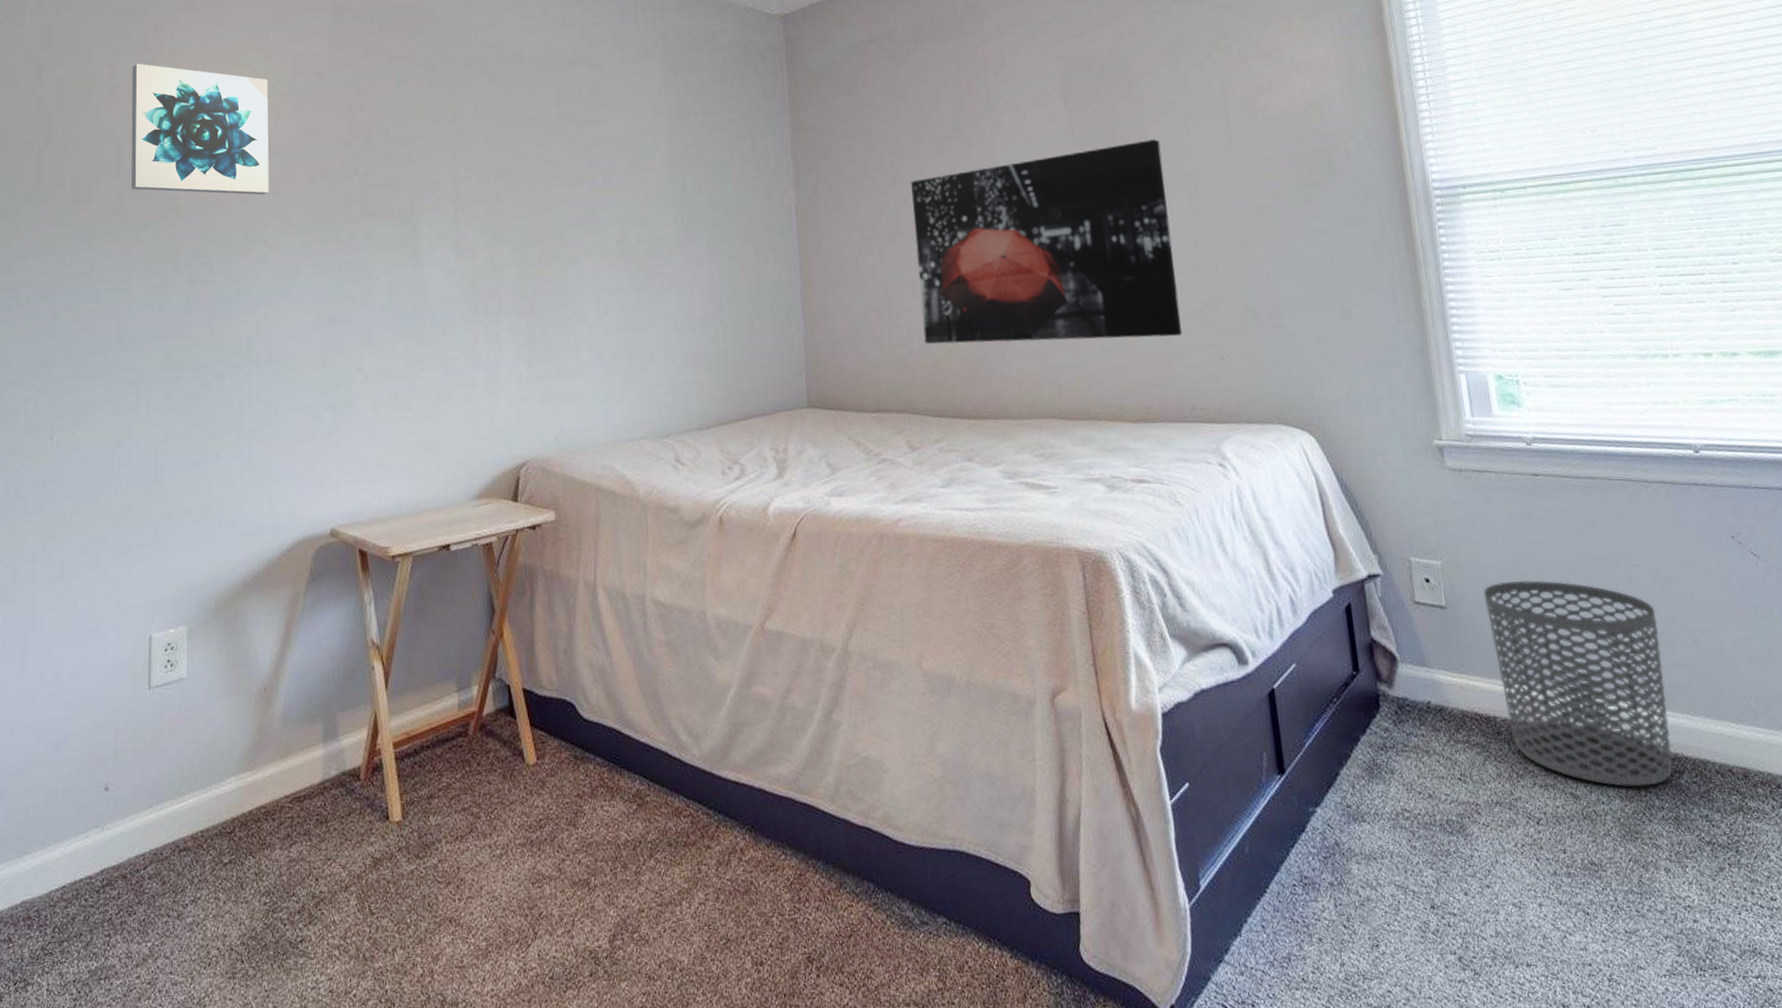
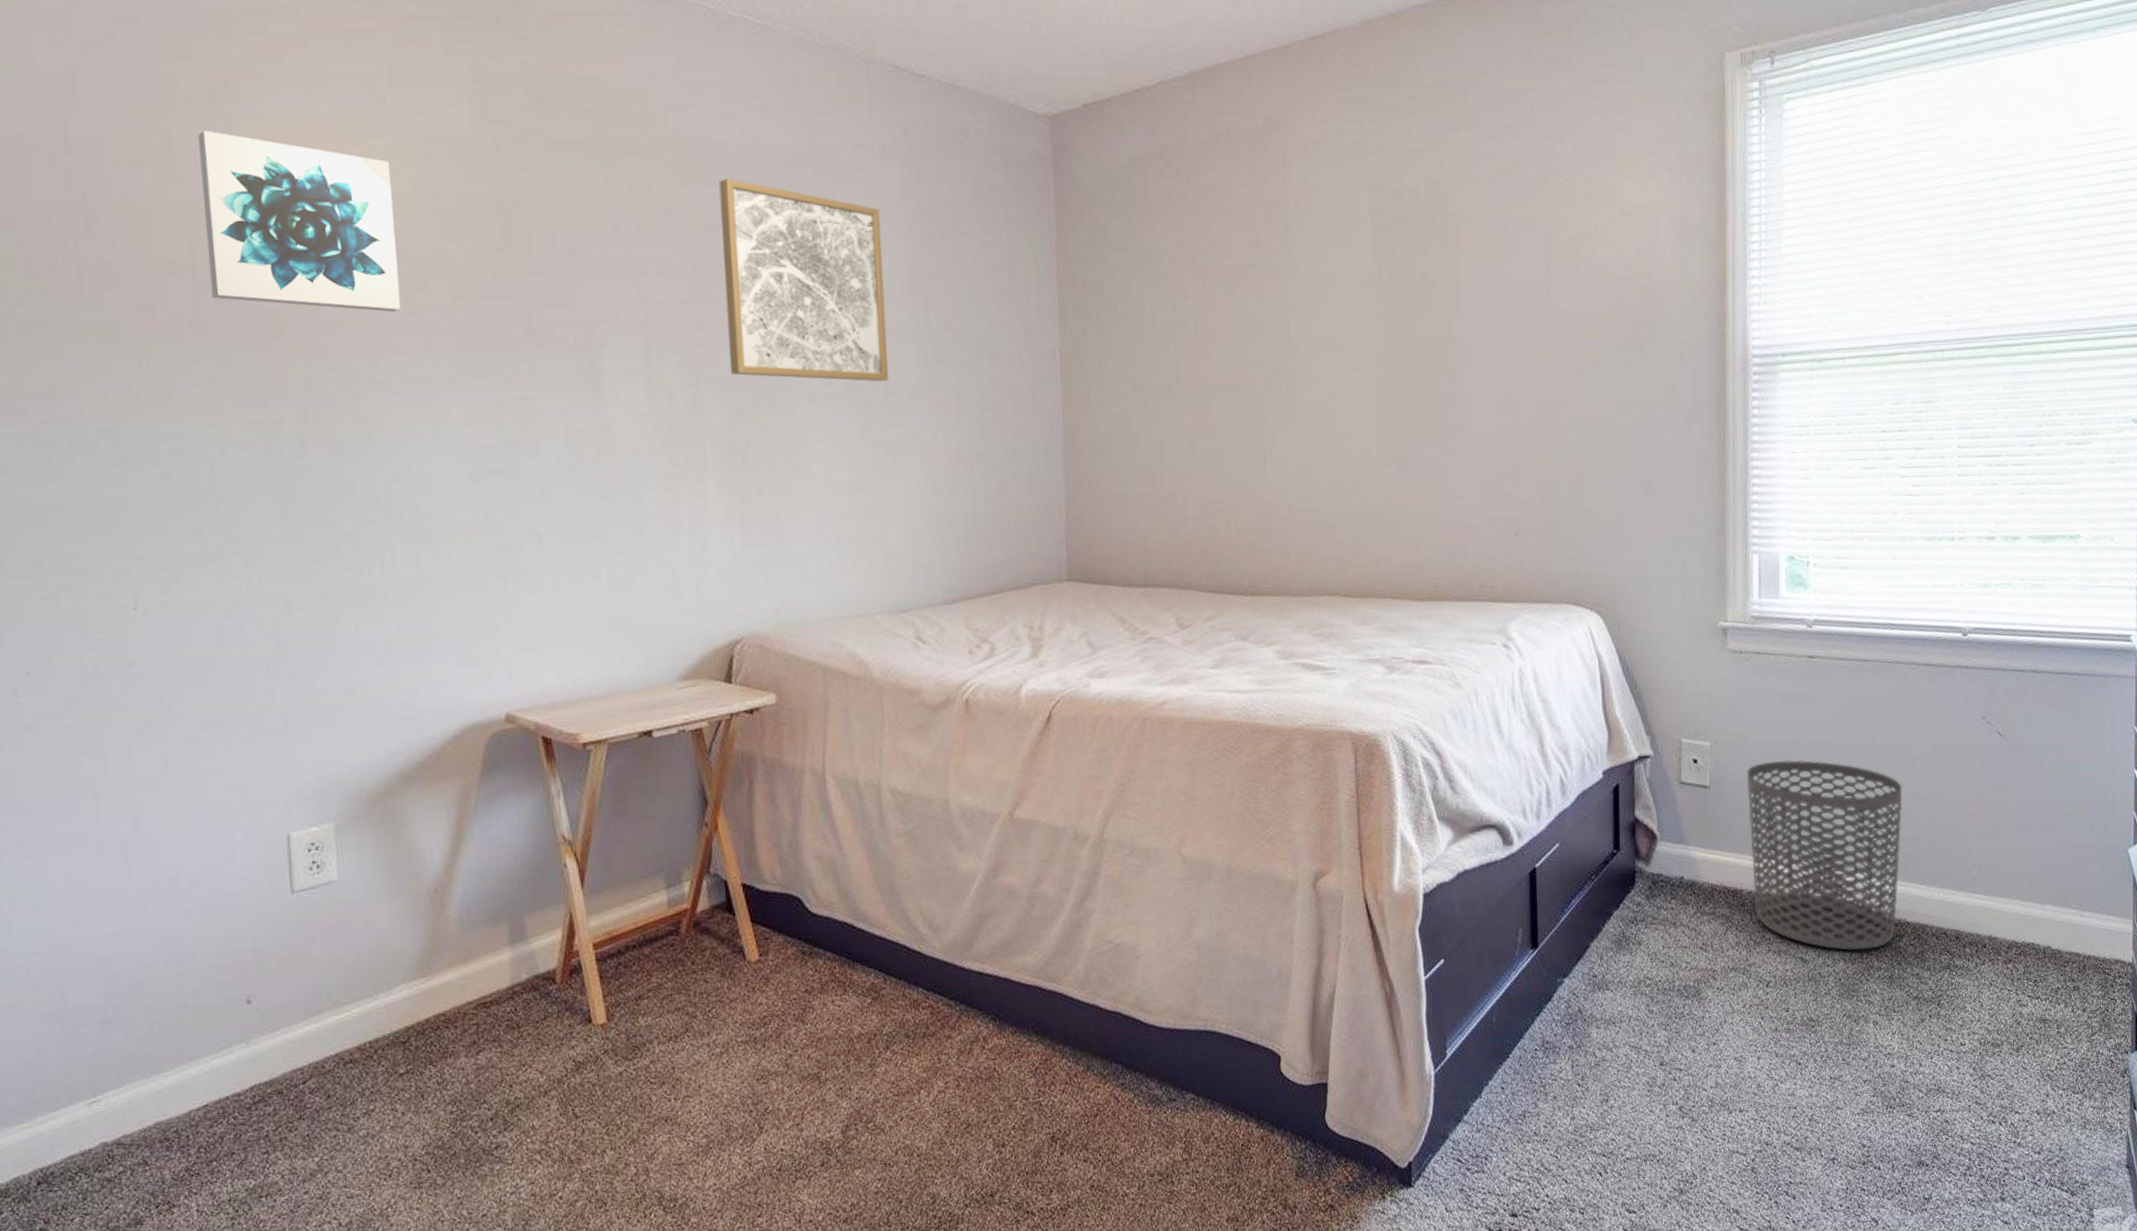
wall art: none [516,79,651,238] -> present [719,179,888,382]
wall art: present [910,139,1182,345] -> none [1193,288,1479,514]

